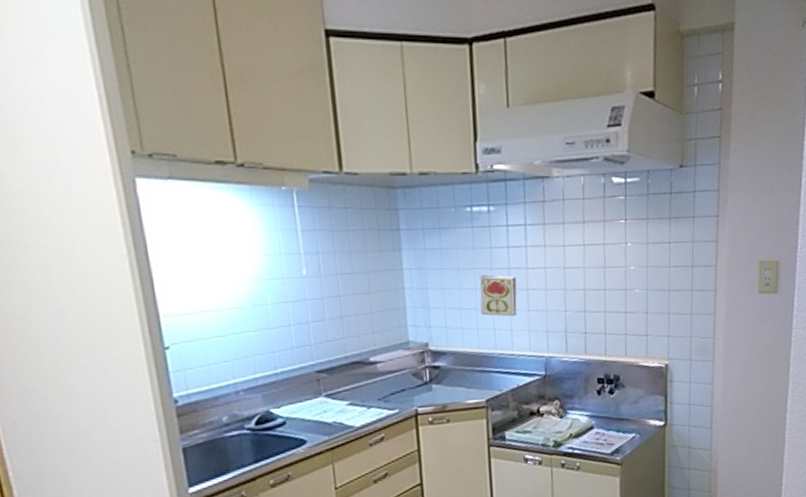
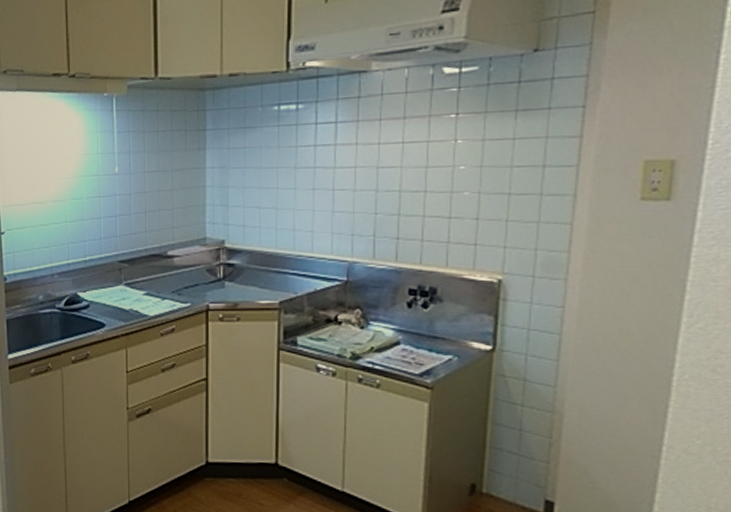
decorative tile: present [479,275,517,317] -> none [281,174,322,218]

